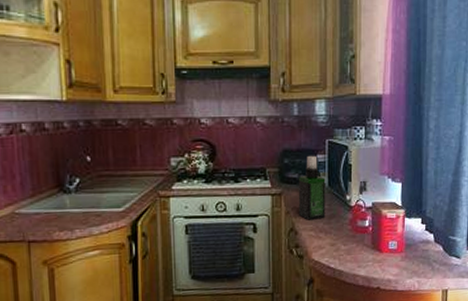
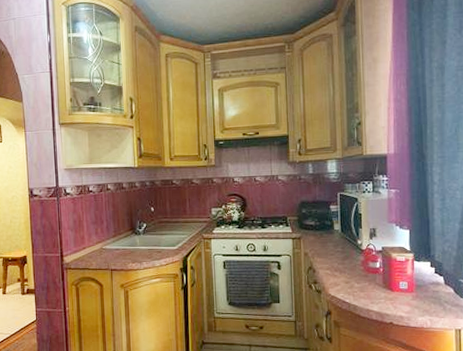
spray bottle: present [298,155,326,220] -> none [315,206,340,261]

